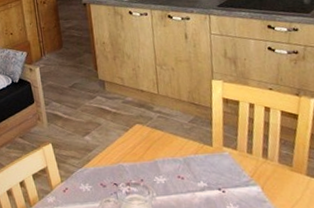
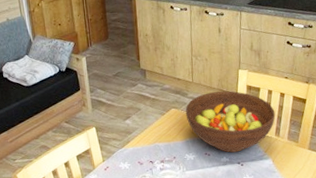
fruit bowl: none [151,104,261,177] -> present [185,91,276,153]

